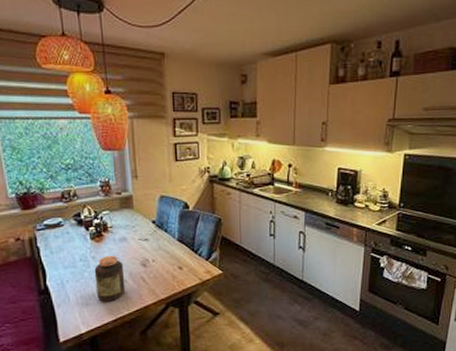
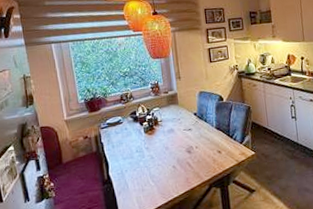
jar: present [94,255,126,302] -> none [148,145,175,187]

